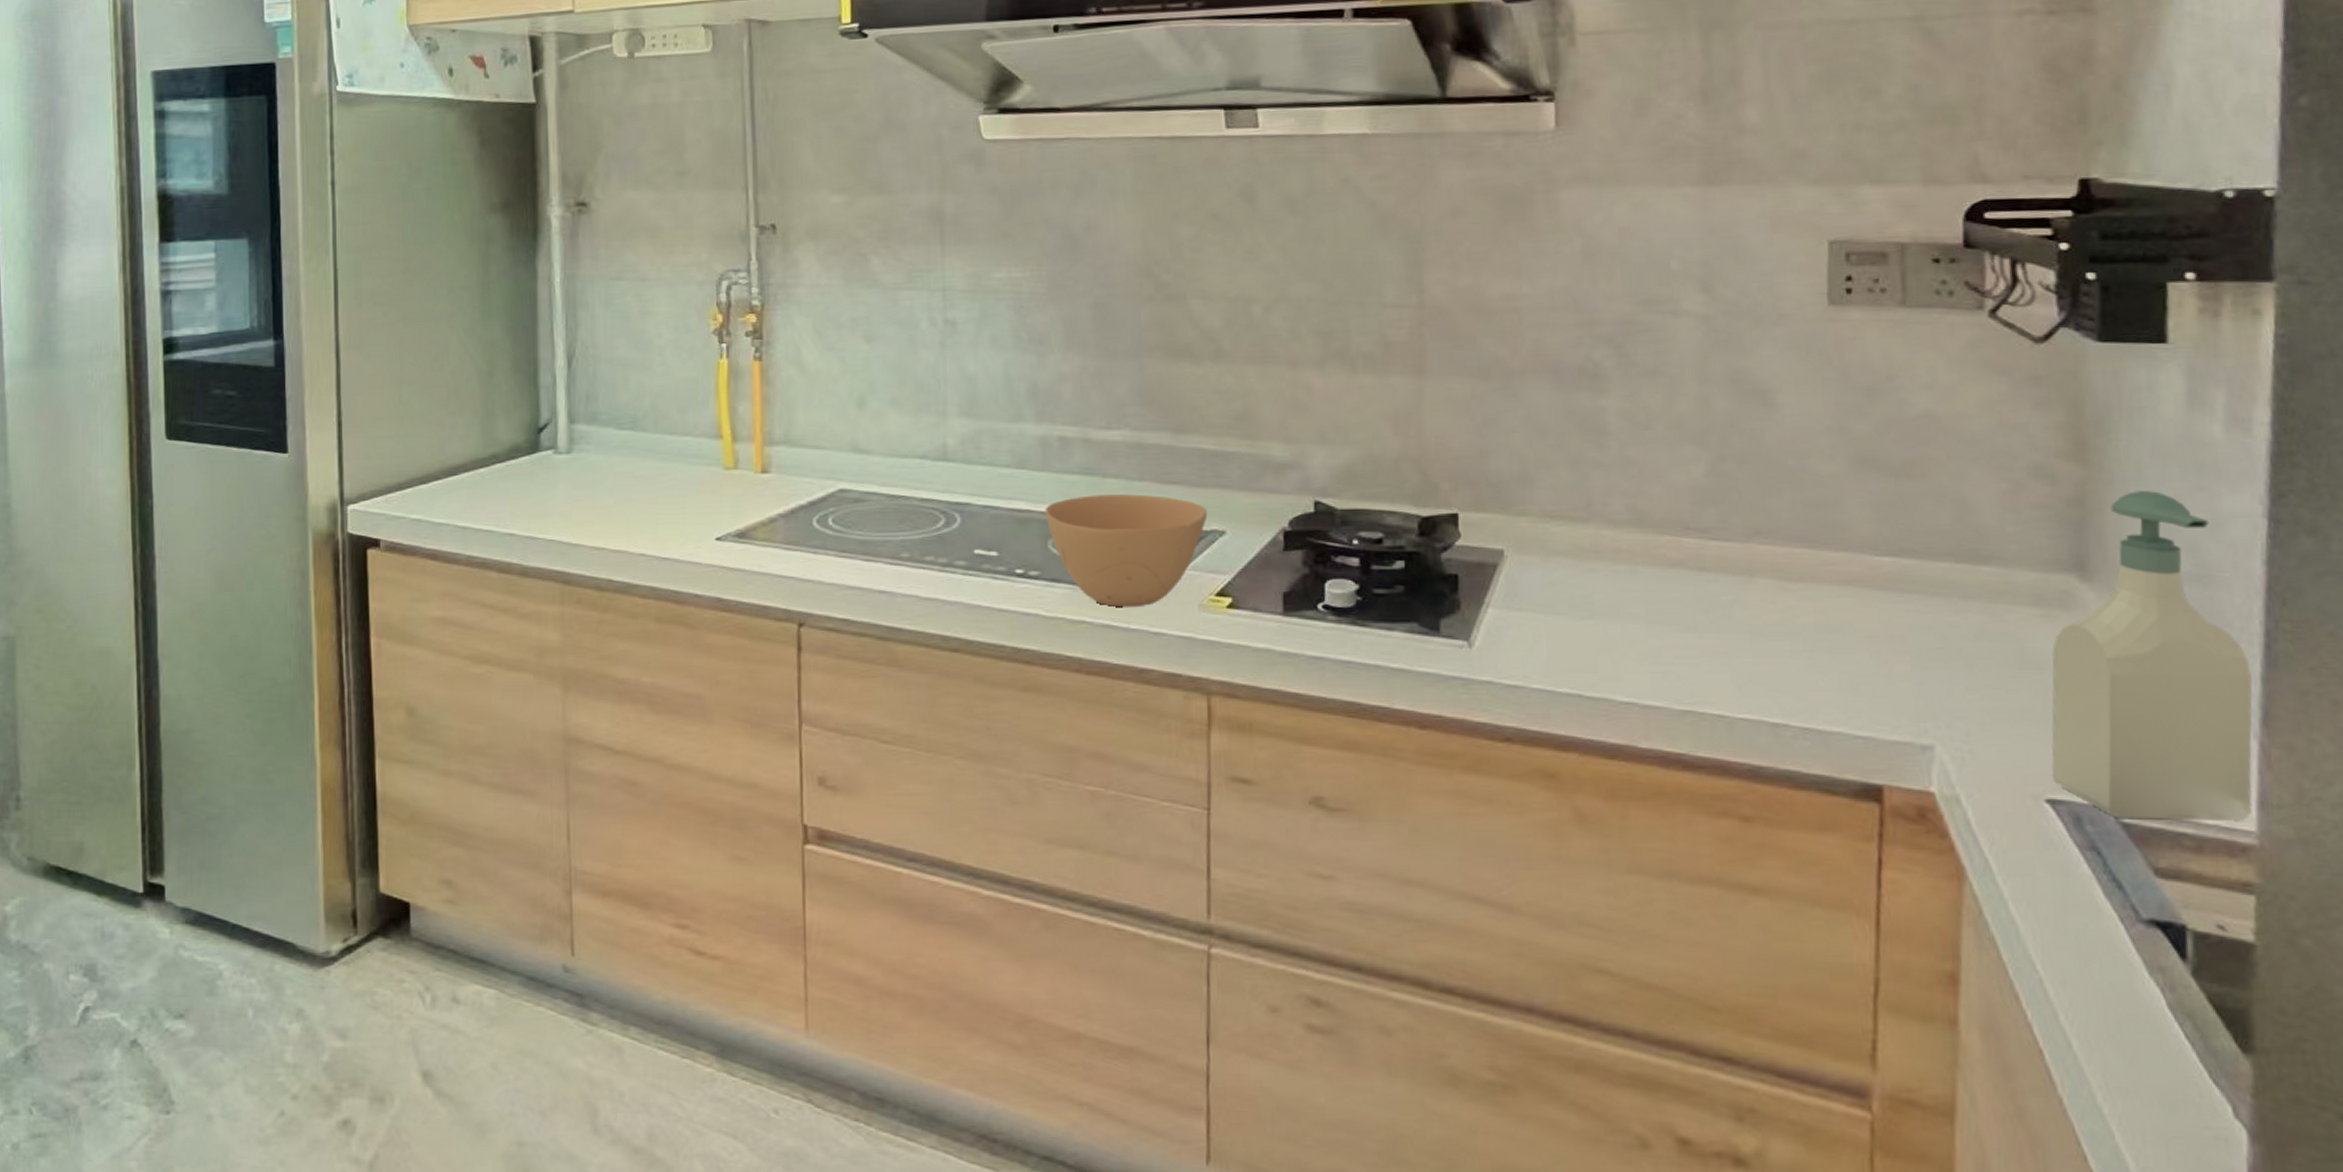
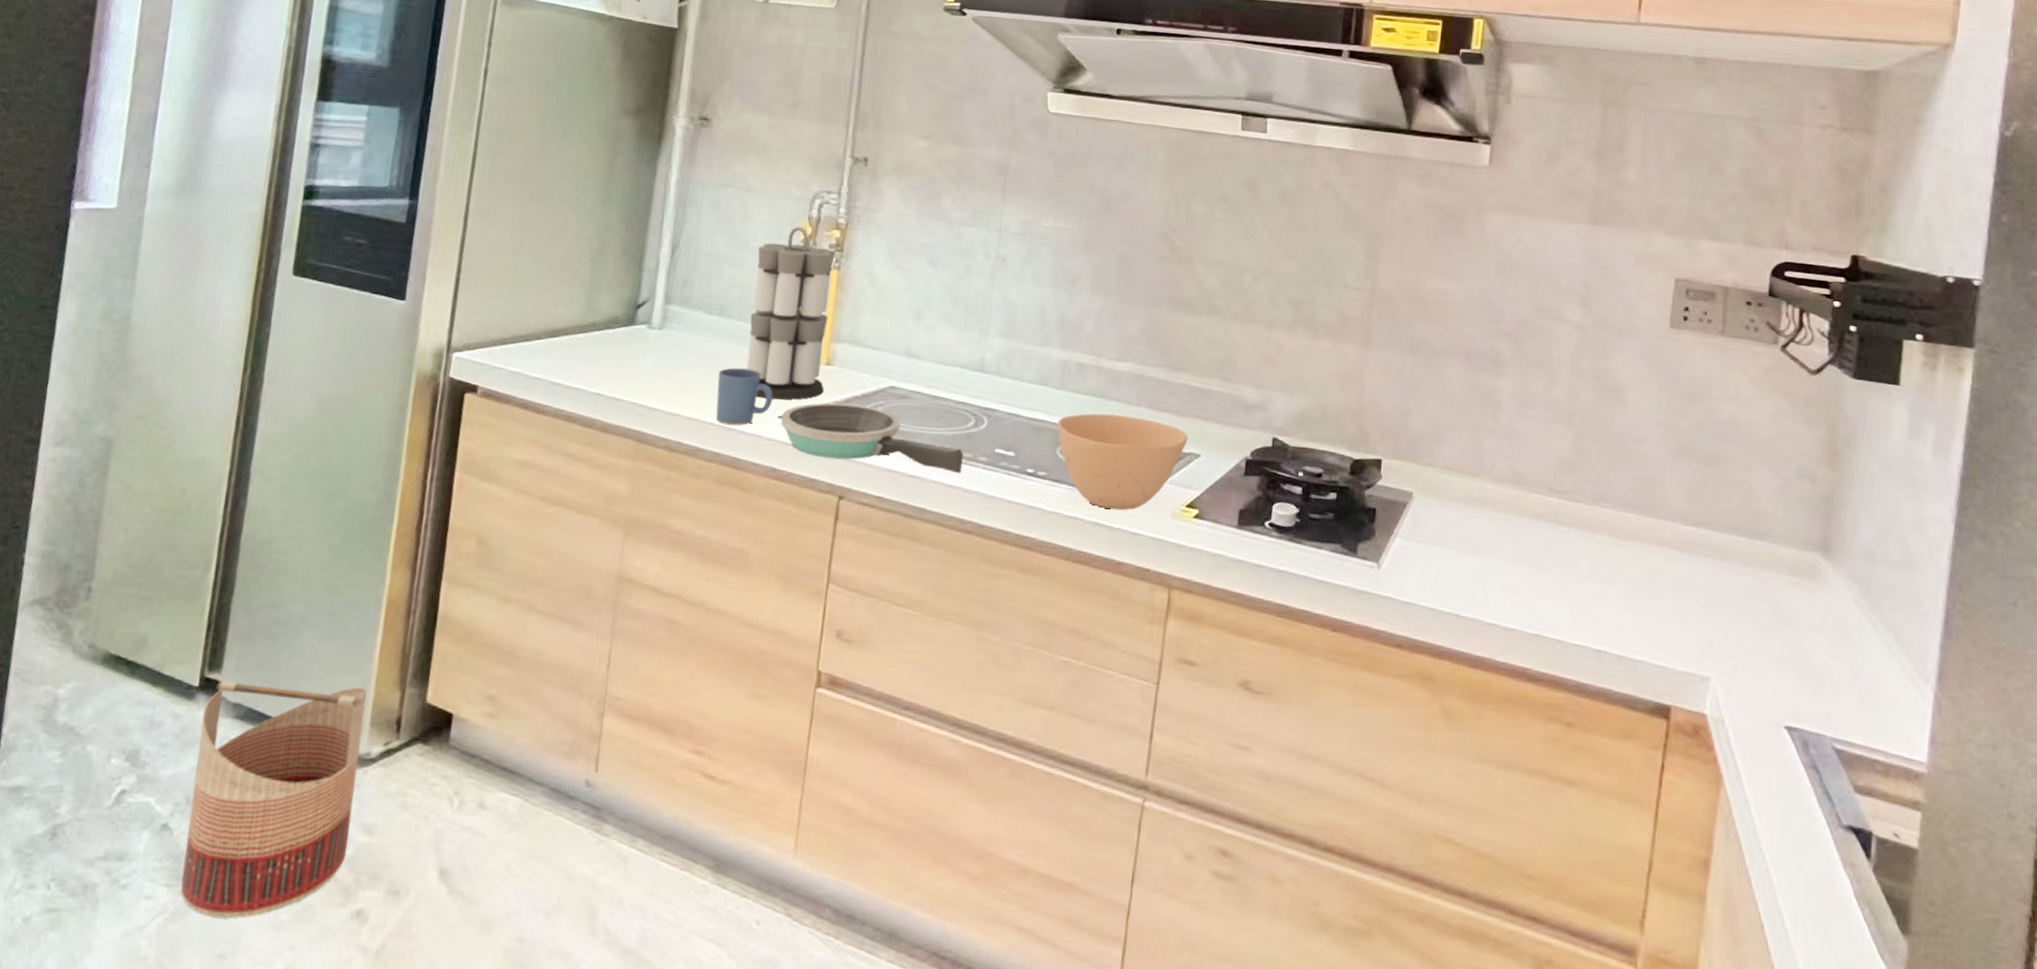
basket: none [153,881,323,1135] -> present [180,680,368,918]
mug: none [641,487,706,555] -> present [715,367,773,426]
spice rack: none [664,315,764,519] -> present [746,226,836,400]
frying pan: none [720,514,938,584] -> present [781,402,964,474]
soap bottle: present [2051,491,2253,820] -> none [1790,494,1934,753]

